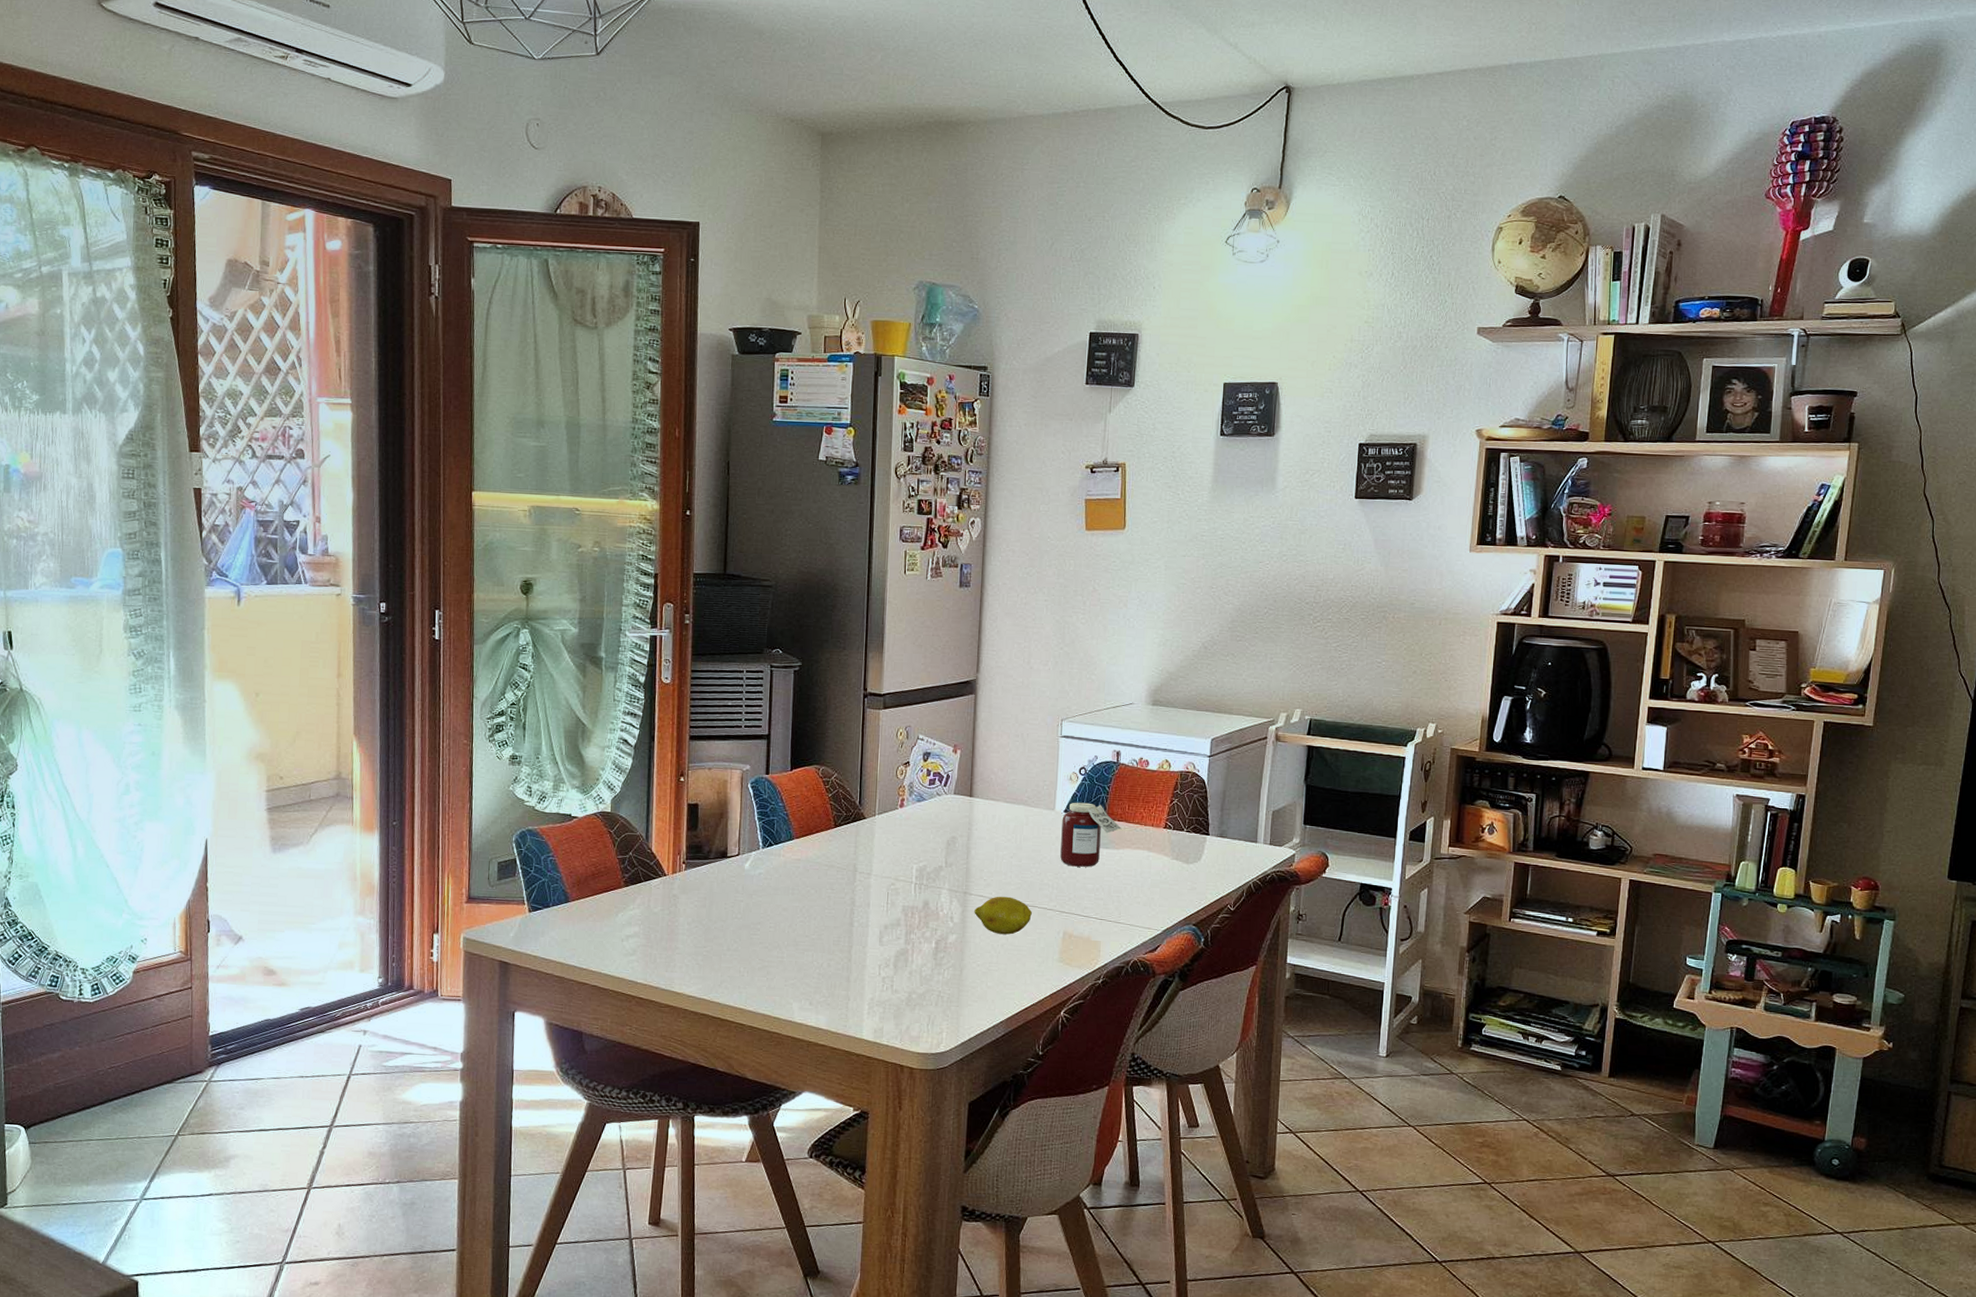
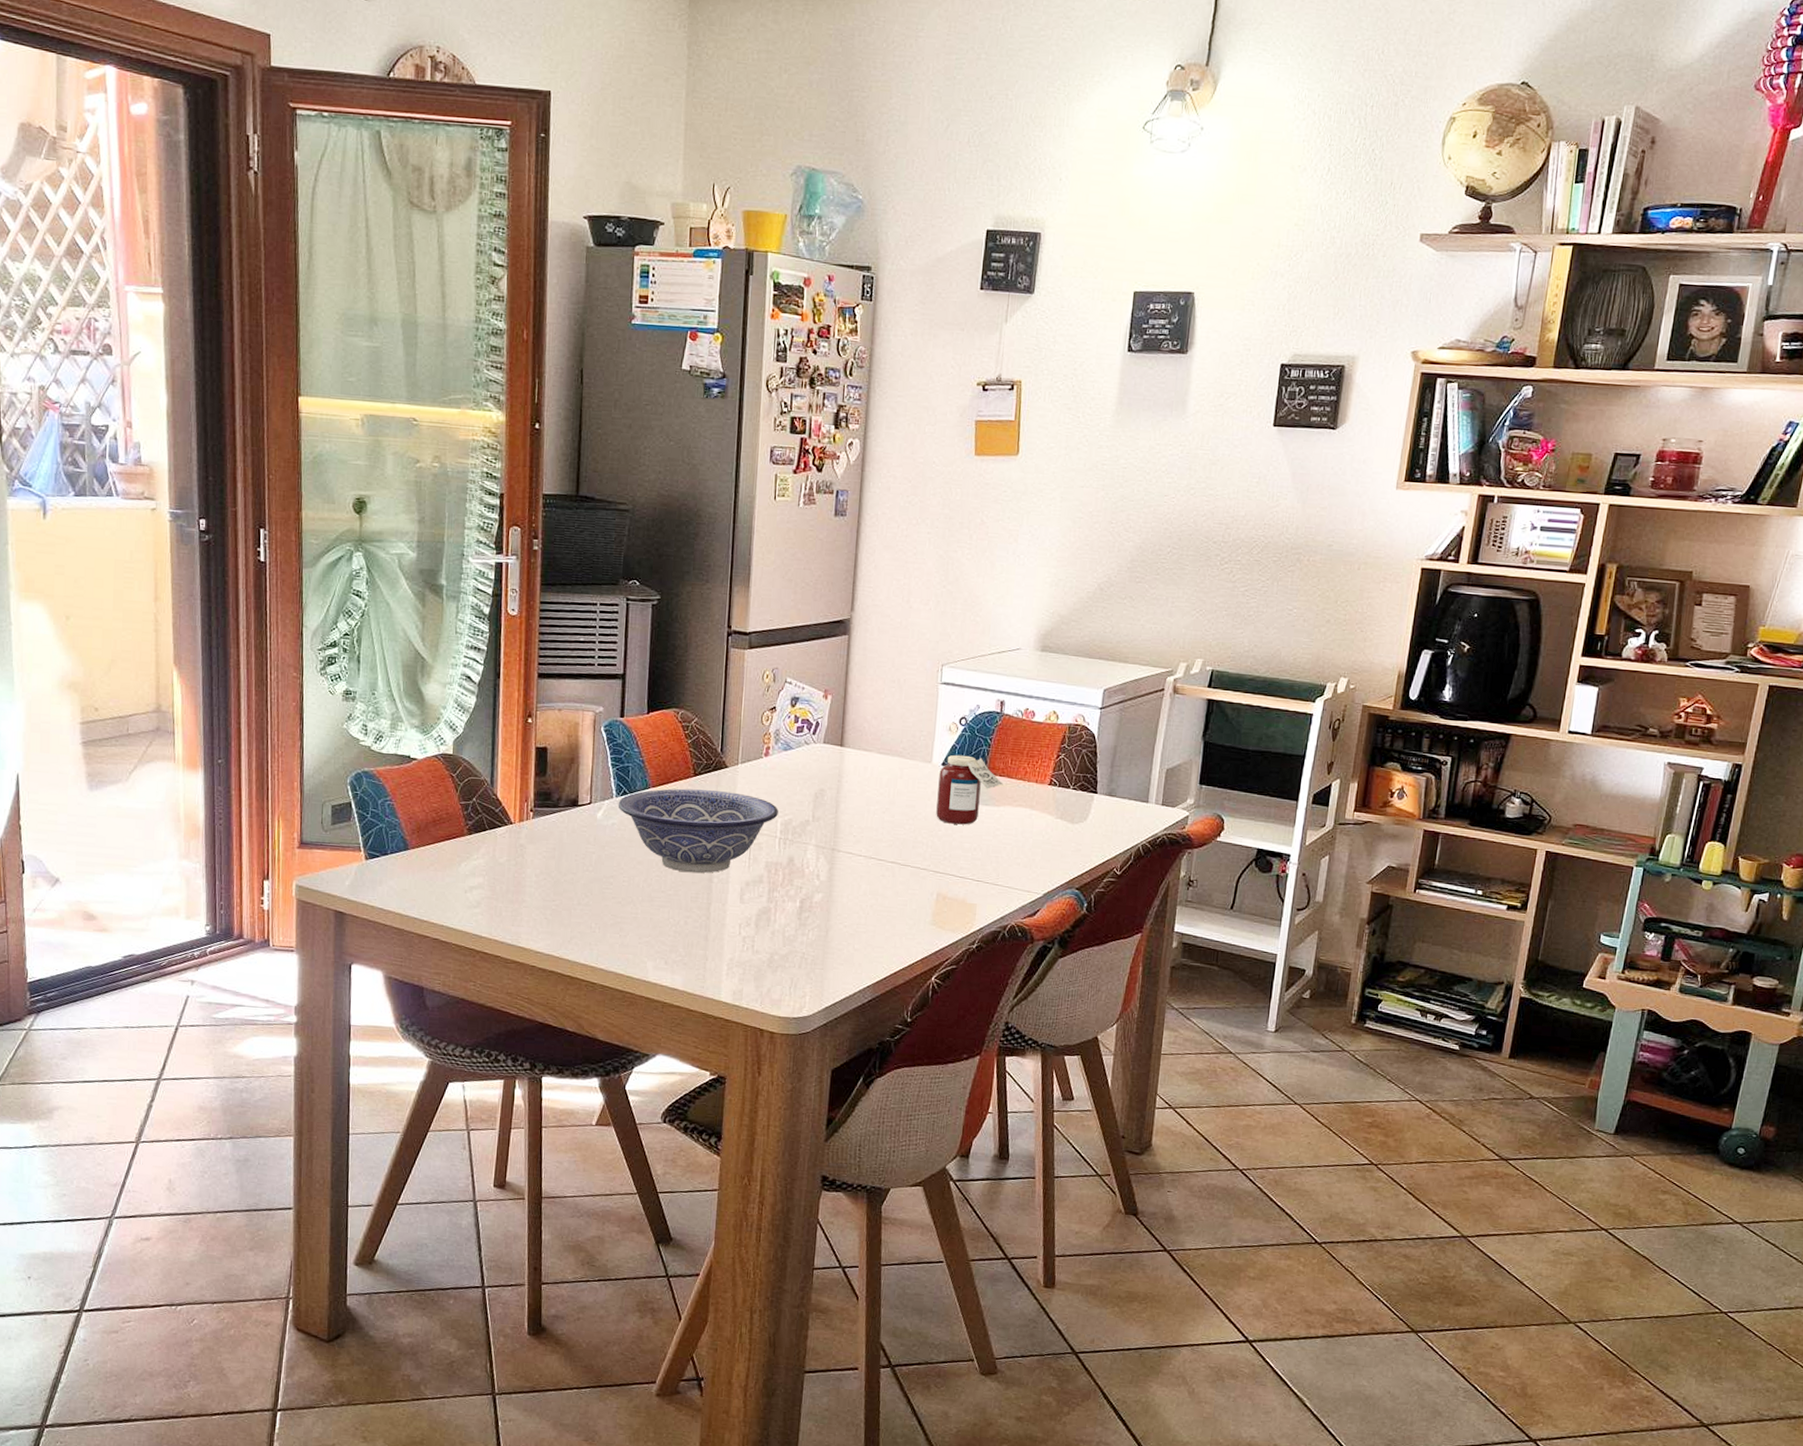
decorative bowl: none [764,839,914,918] -> present [618,788,778,874]
fruit: present [974,896,1032,935] -> none [842,853,904,895]

